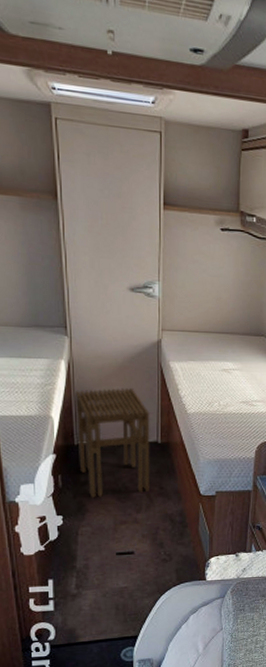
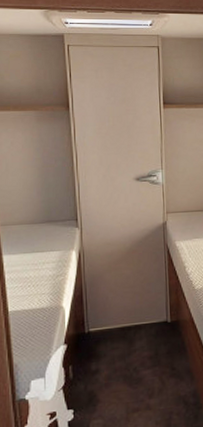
stool: present [76,388,151,498] -> none [86,271,162,387]

